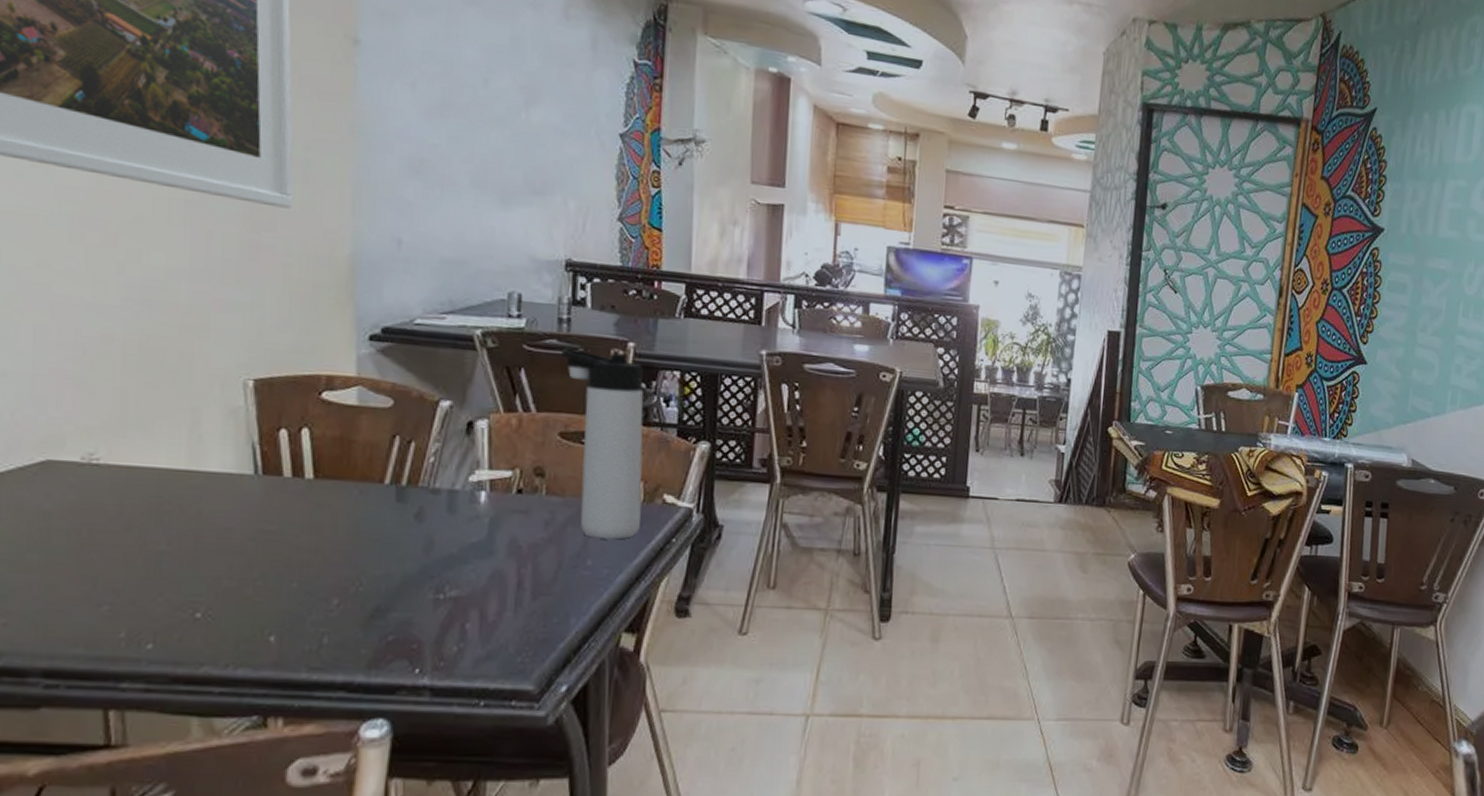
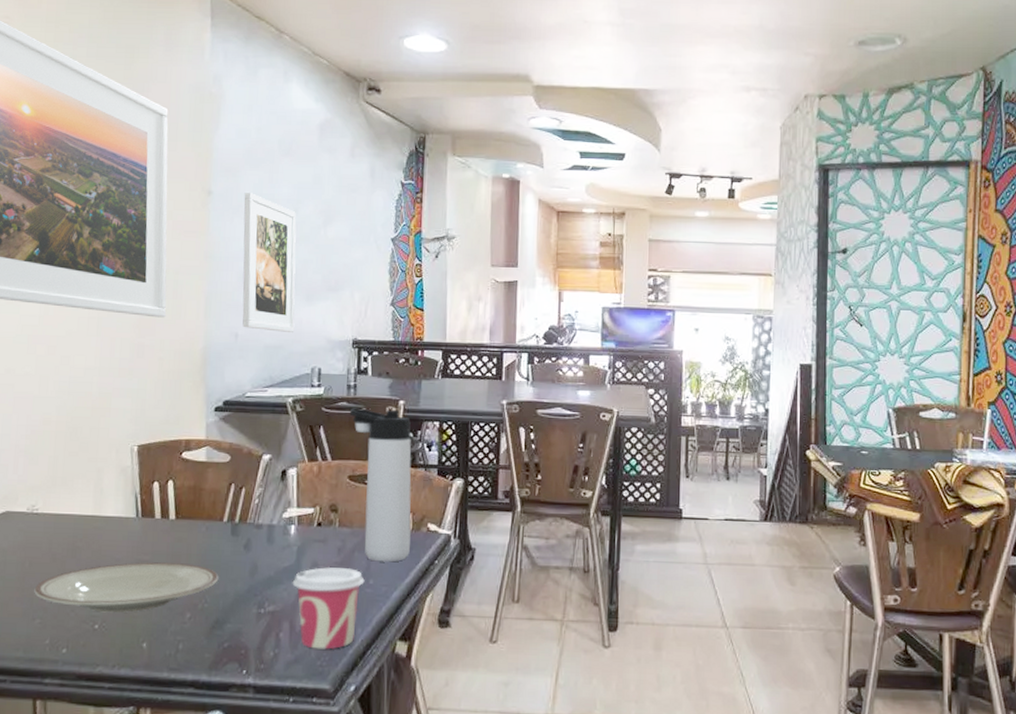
plate: none [98,533,379,598] -> present [34,562,219,613]
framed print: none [408,48,486,244] -> present [242,193,297,332]
cup: none [482,543,581,644] -> present [292,566,365,650]

